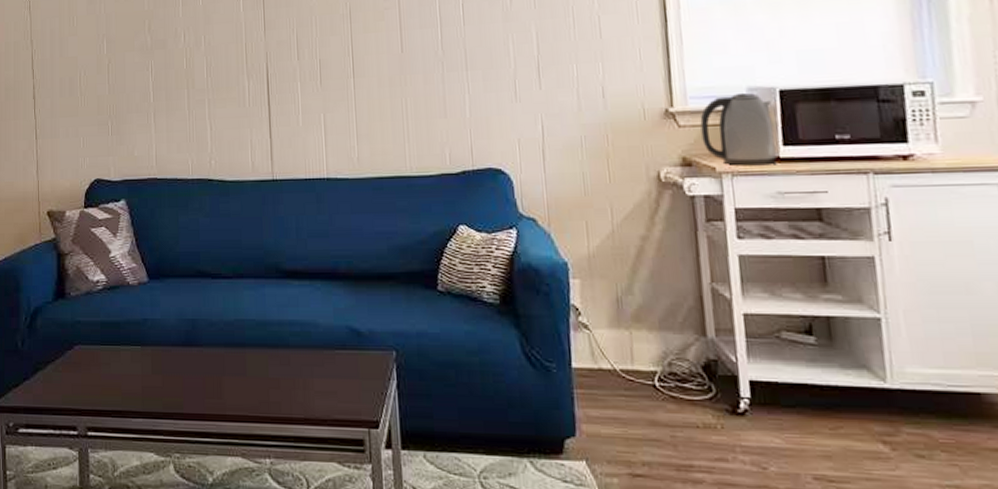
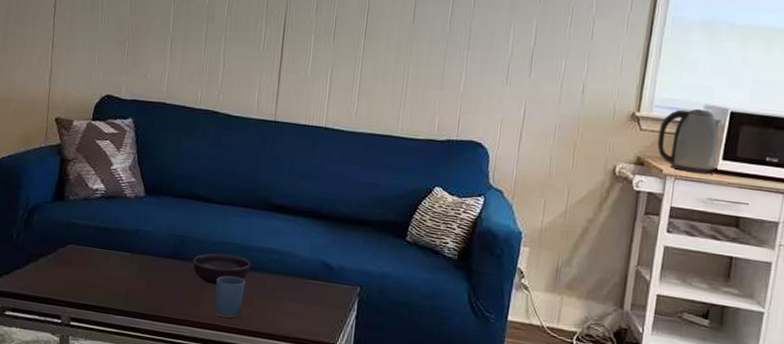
bowl: none [208,333,272,371] -> present [192,253,251,286]
mug: none [237,357,269,407] -> present [214,275,245,318]

